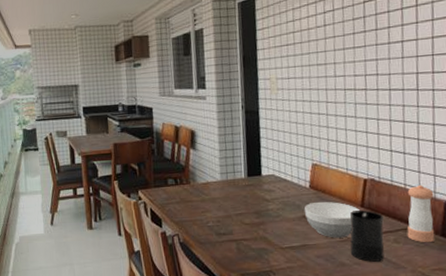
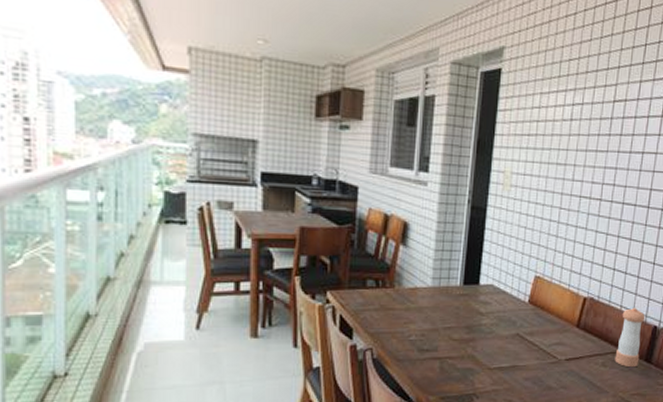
bowl: present [305,201,360,238] -> none [520,318,575,359]
candle: present [350,210,384,262] -> none [560,331,596,386]

